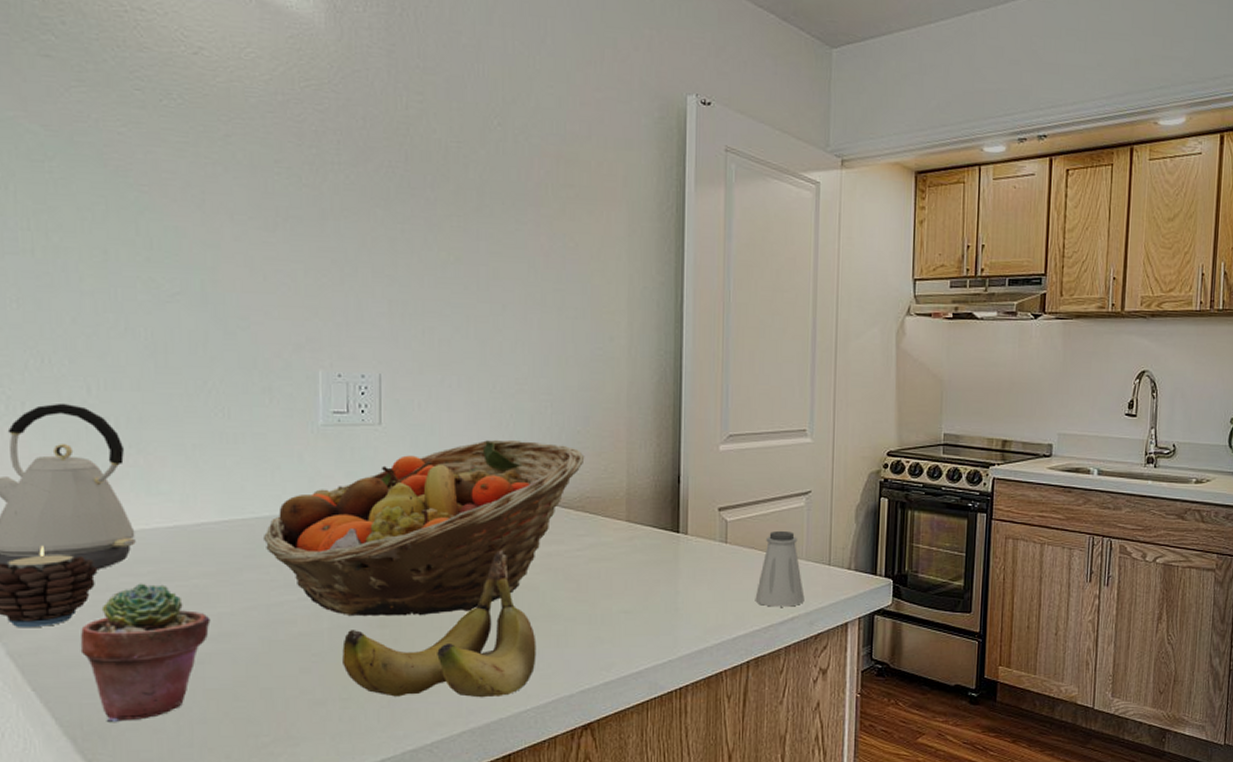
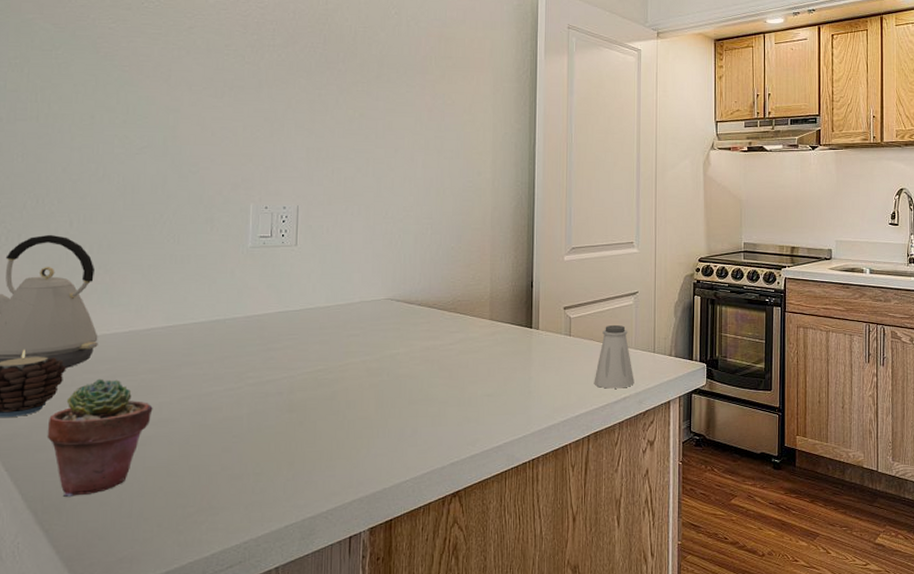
fruit basket: present [262,439,585,617] -> none [199,255,457,403]
banana: present [342,549,537,698] -> none [257,344,415,471]

